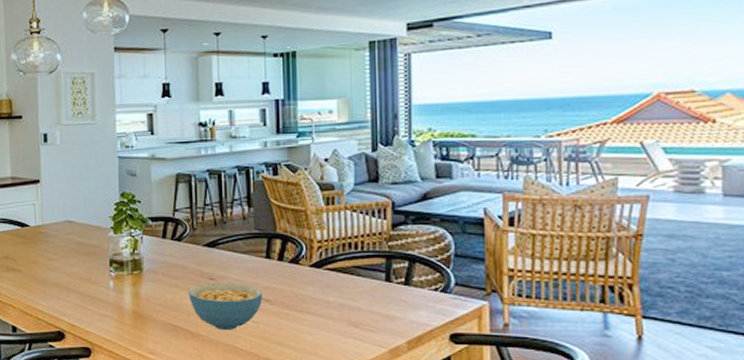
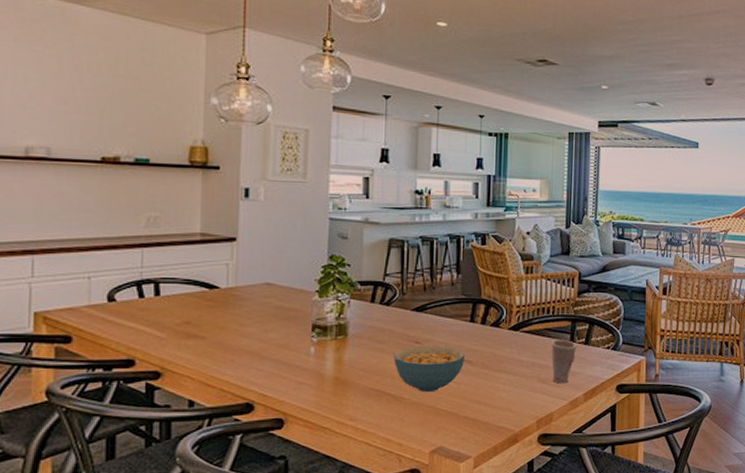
cup: none [362,278,395,329] -> present [551,339,577,384]

